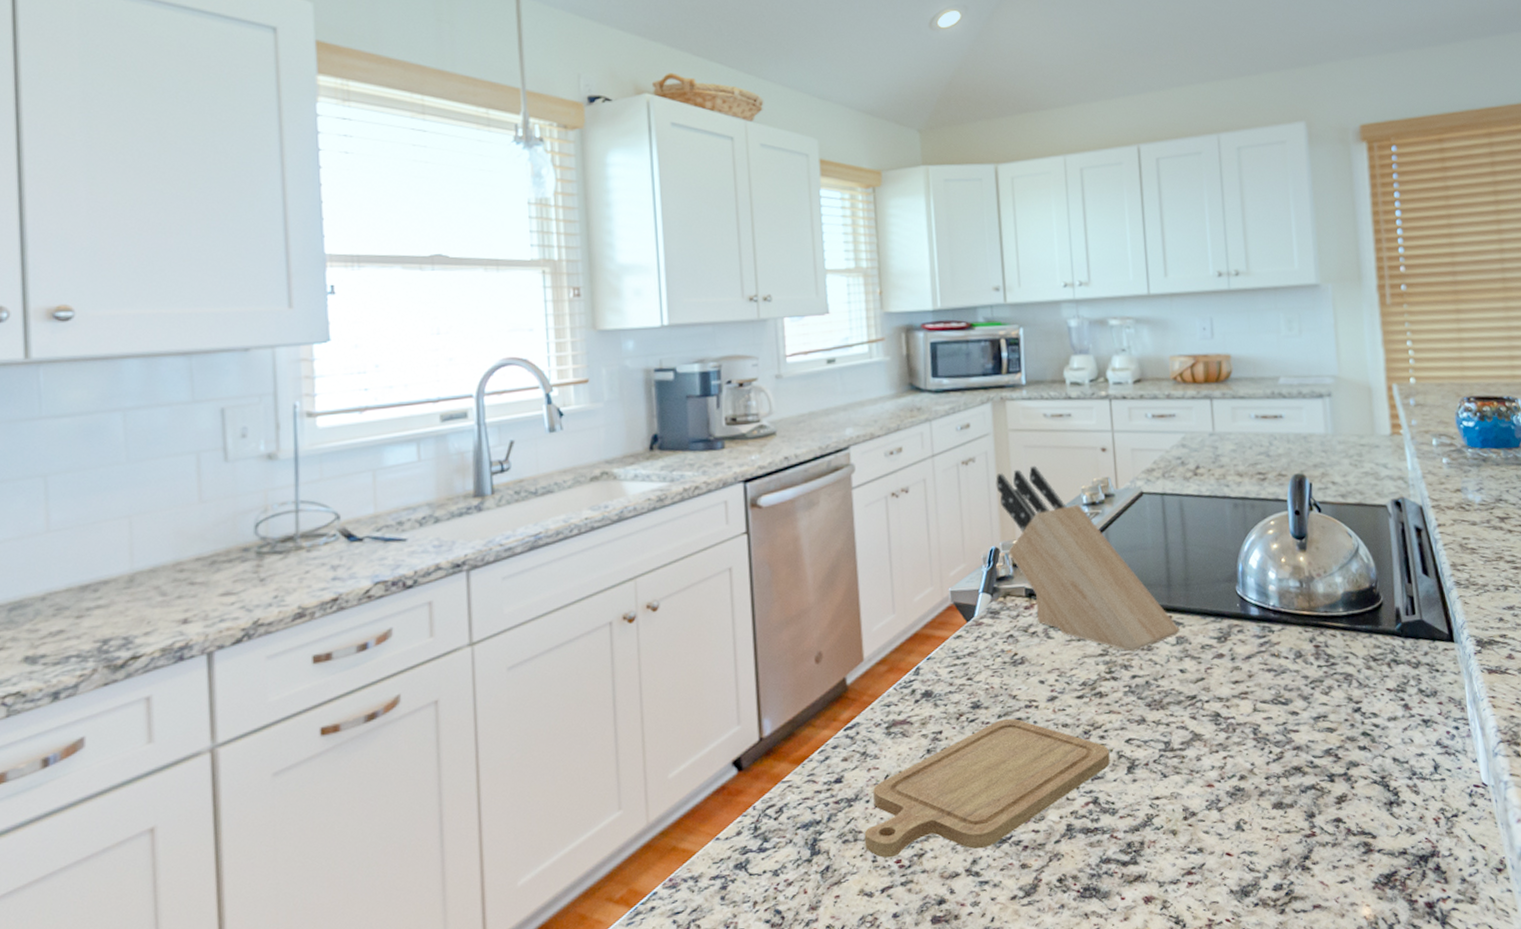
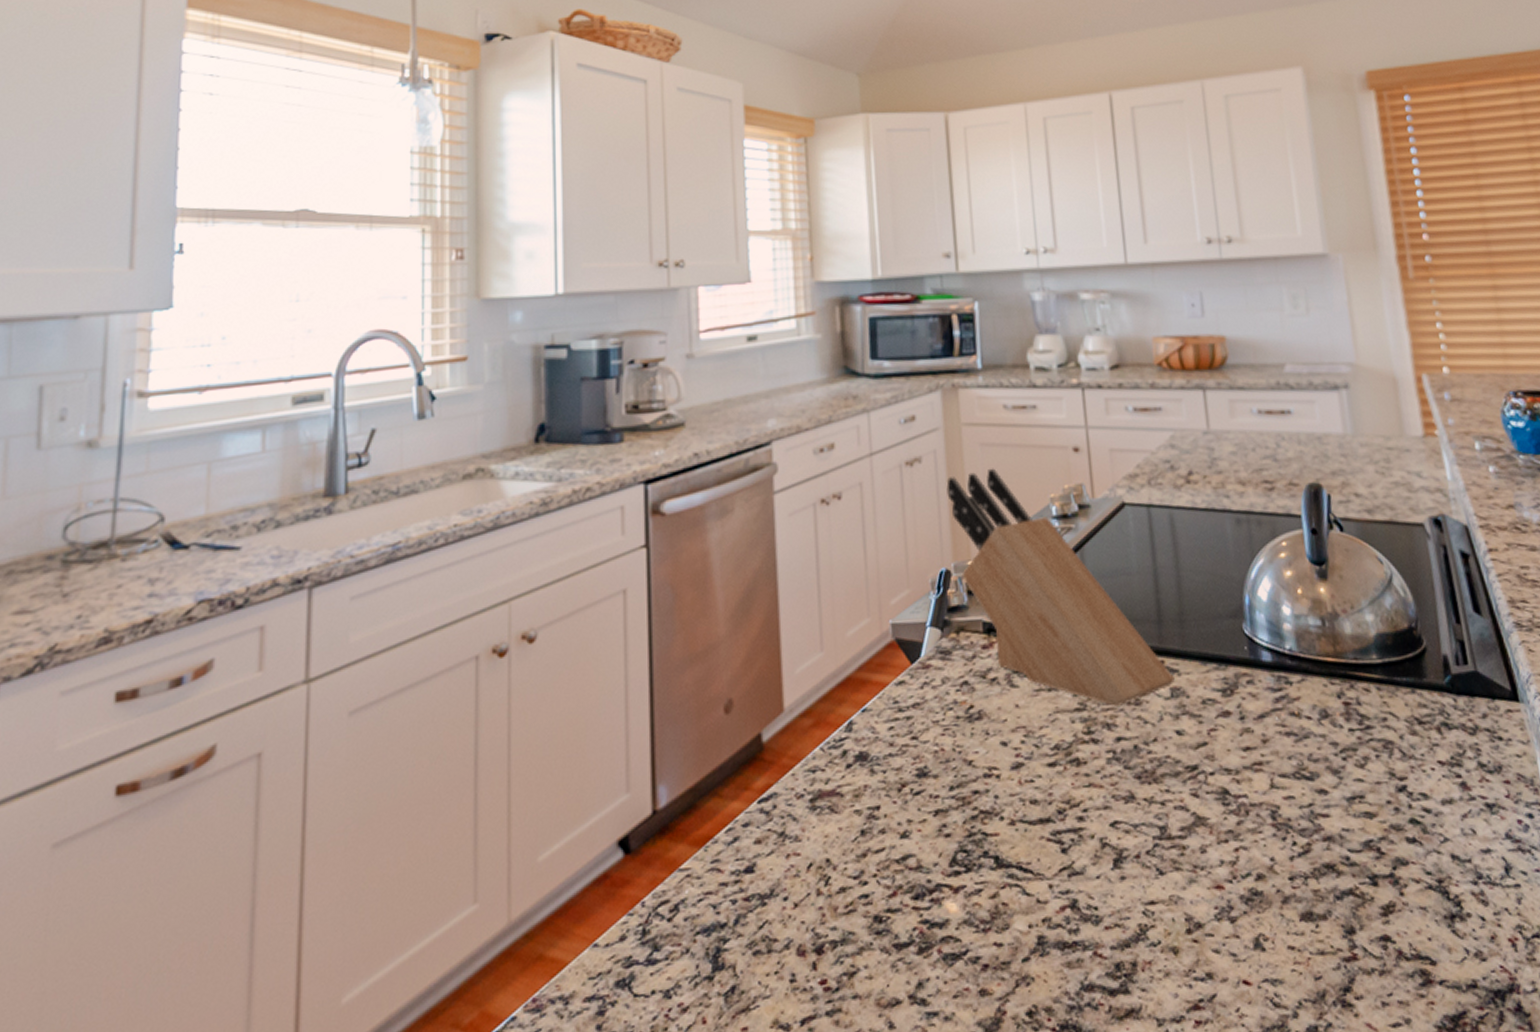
chopping board: present [864,718,1110,859] -> none [780,791,1091,978]

